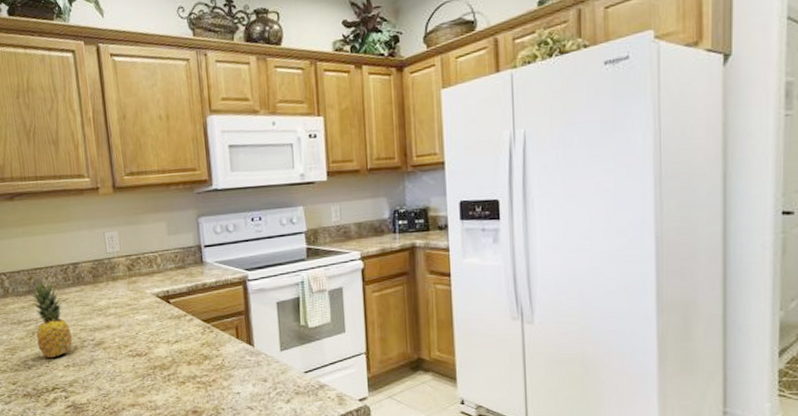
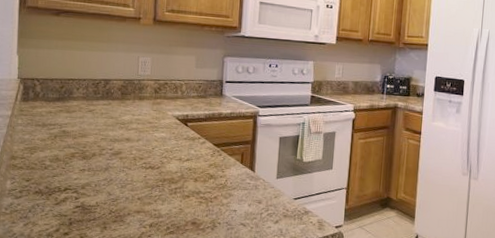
fruit: present [30,280,73,359] -> none [58,91,93,162]

